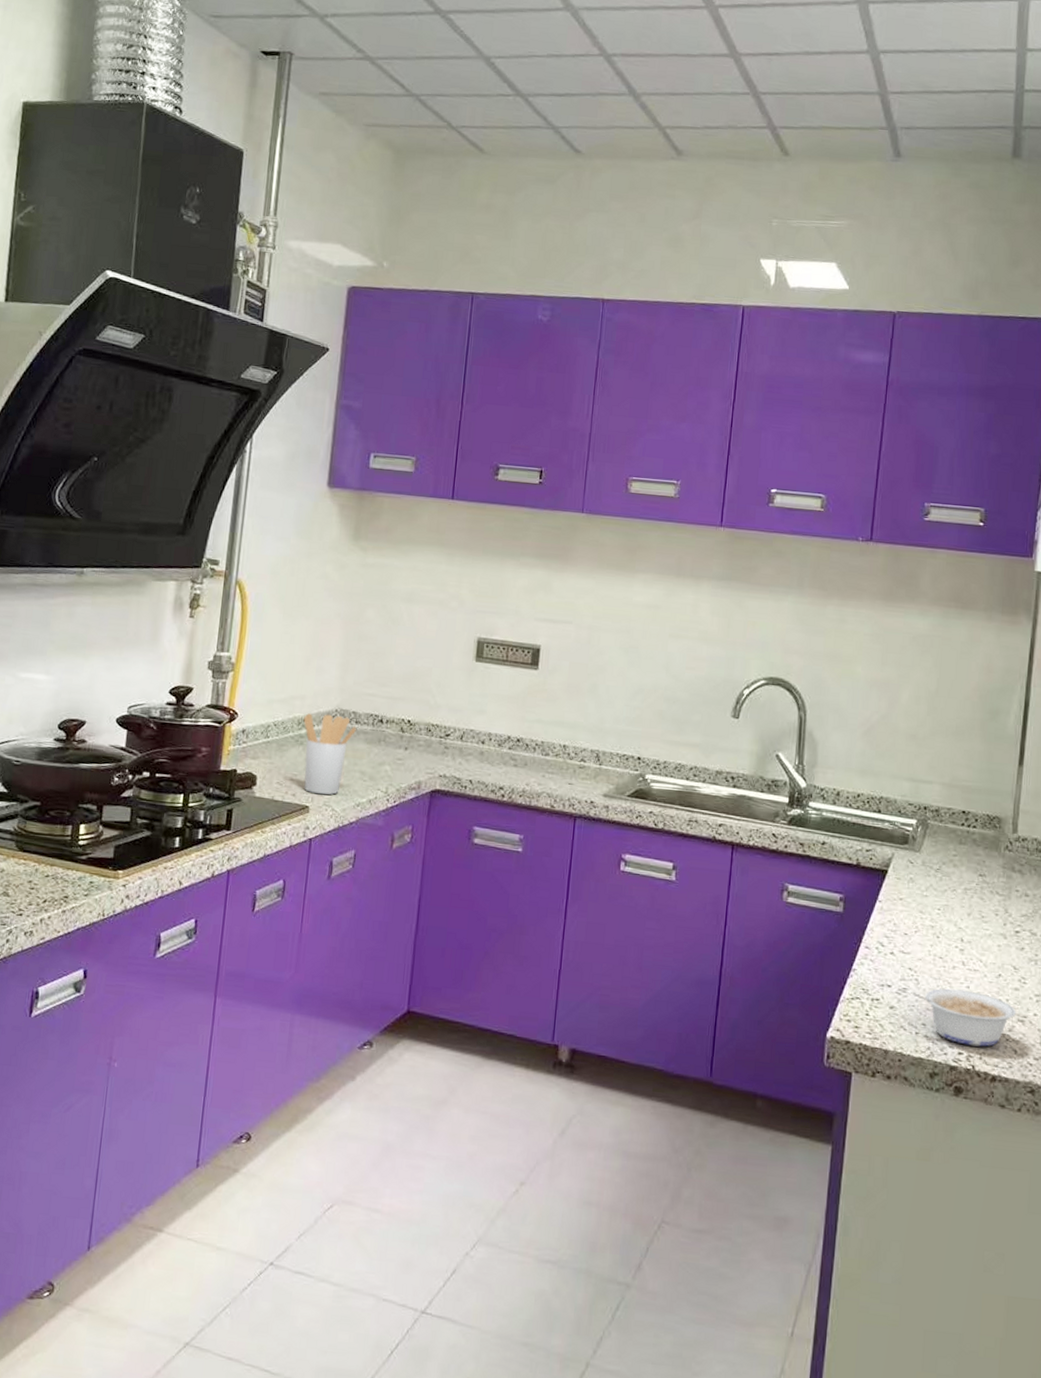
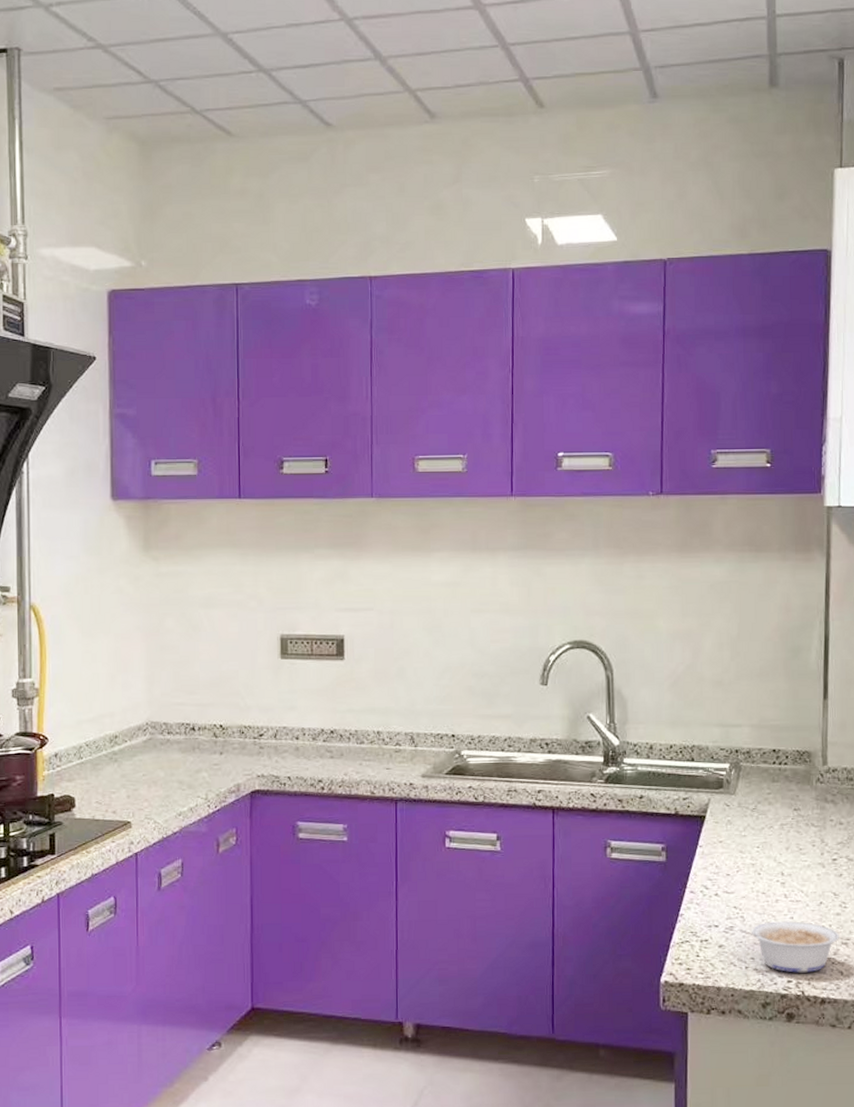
utensil holder: present [303,713,356,795] -> none [115,728,169,809]

